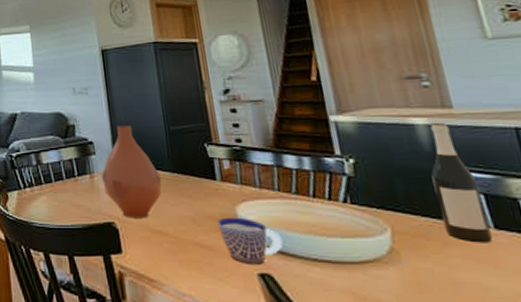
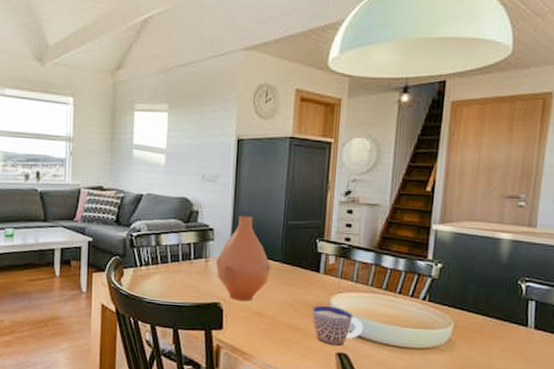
wine bottle: present [430,122,492,243] -> none [495,238,534,340]

